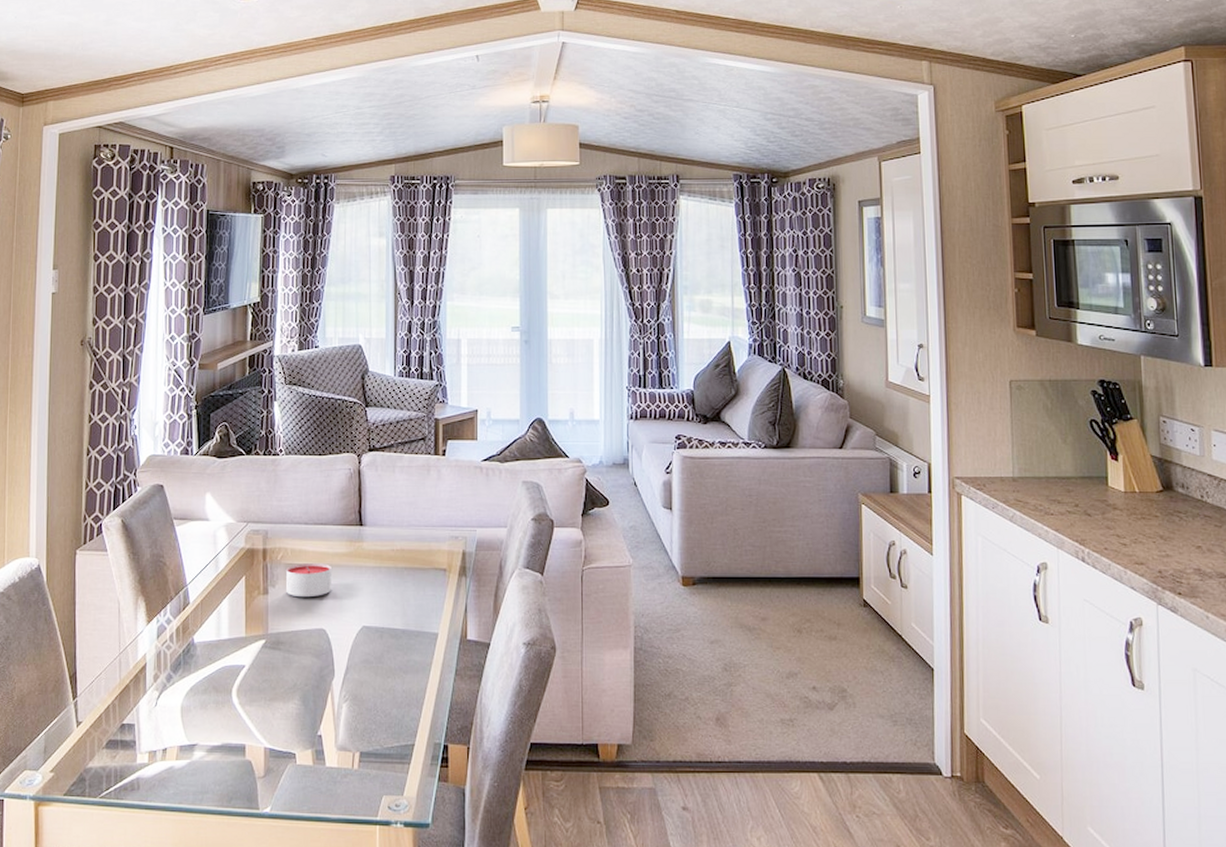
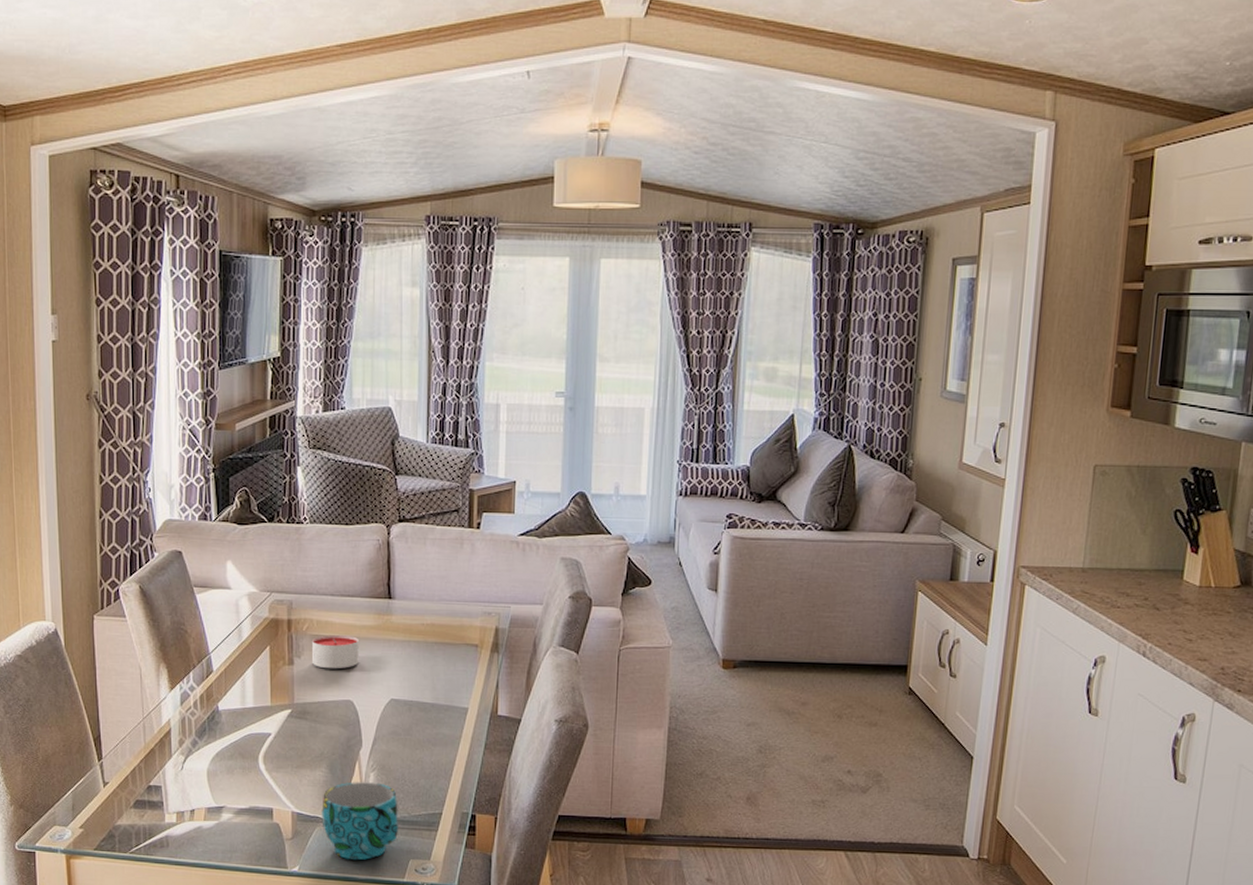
cup: none [294,714,371,798] -> present [322,782,398,860]

